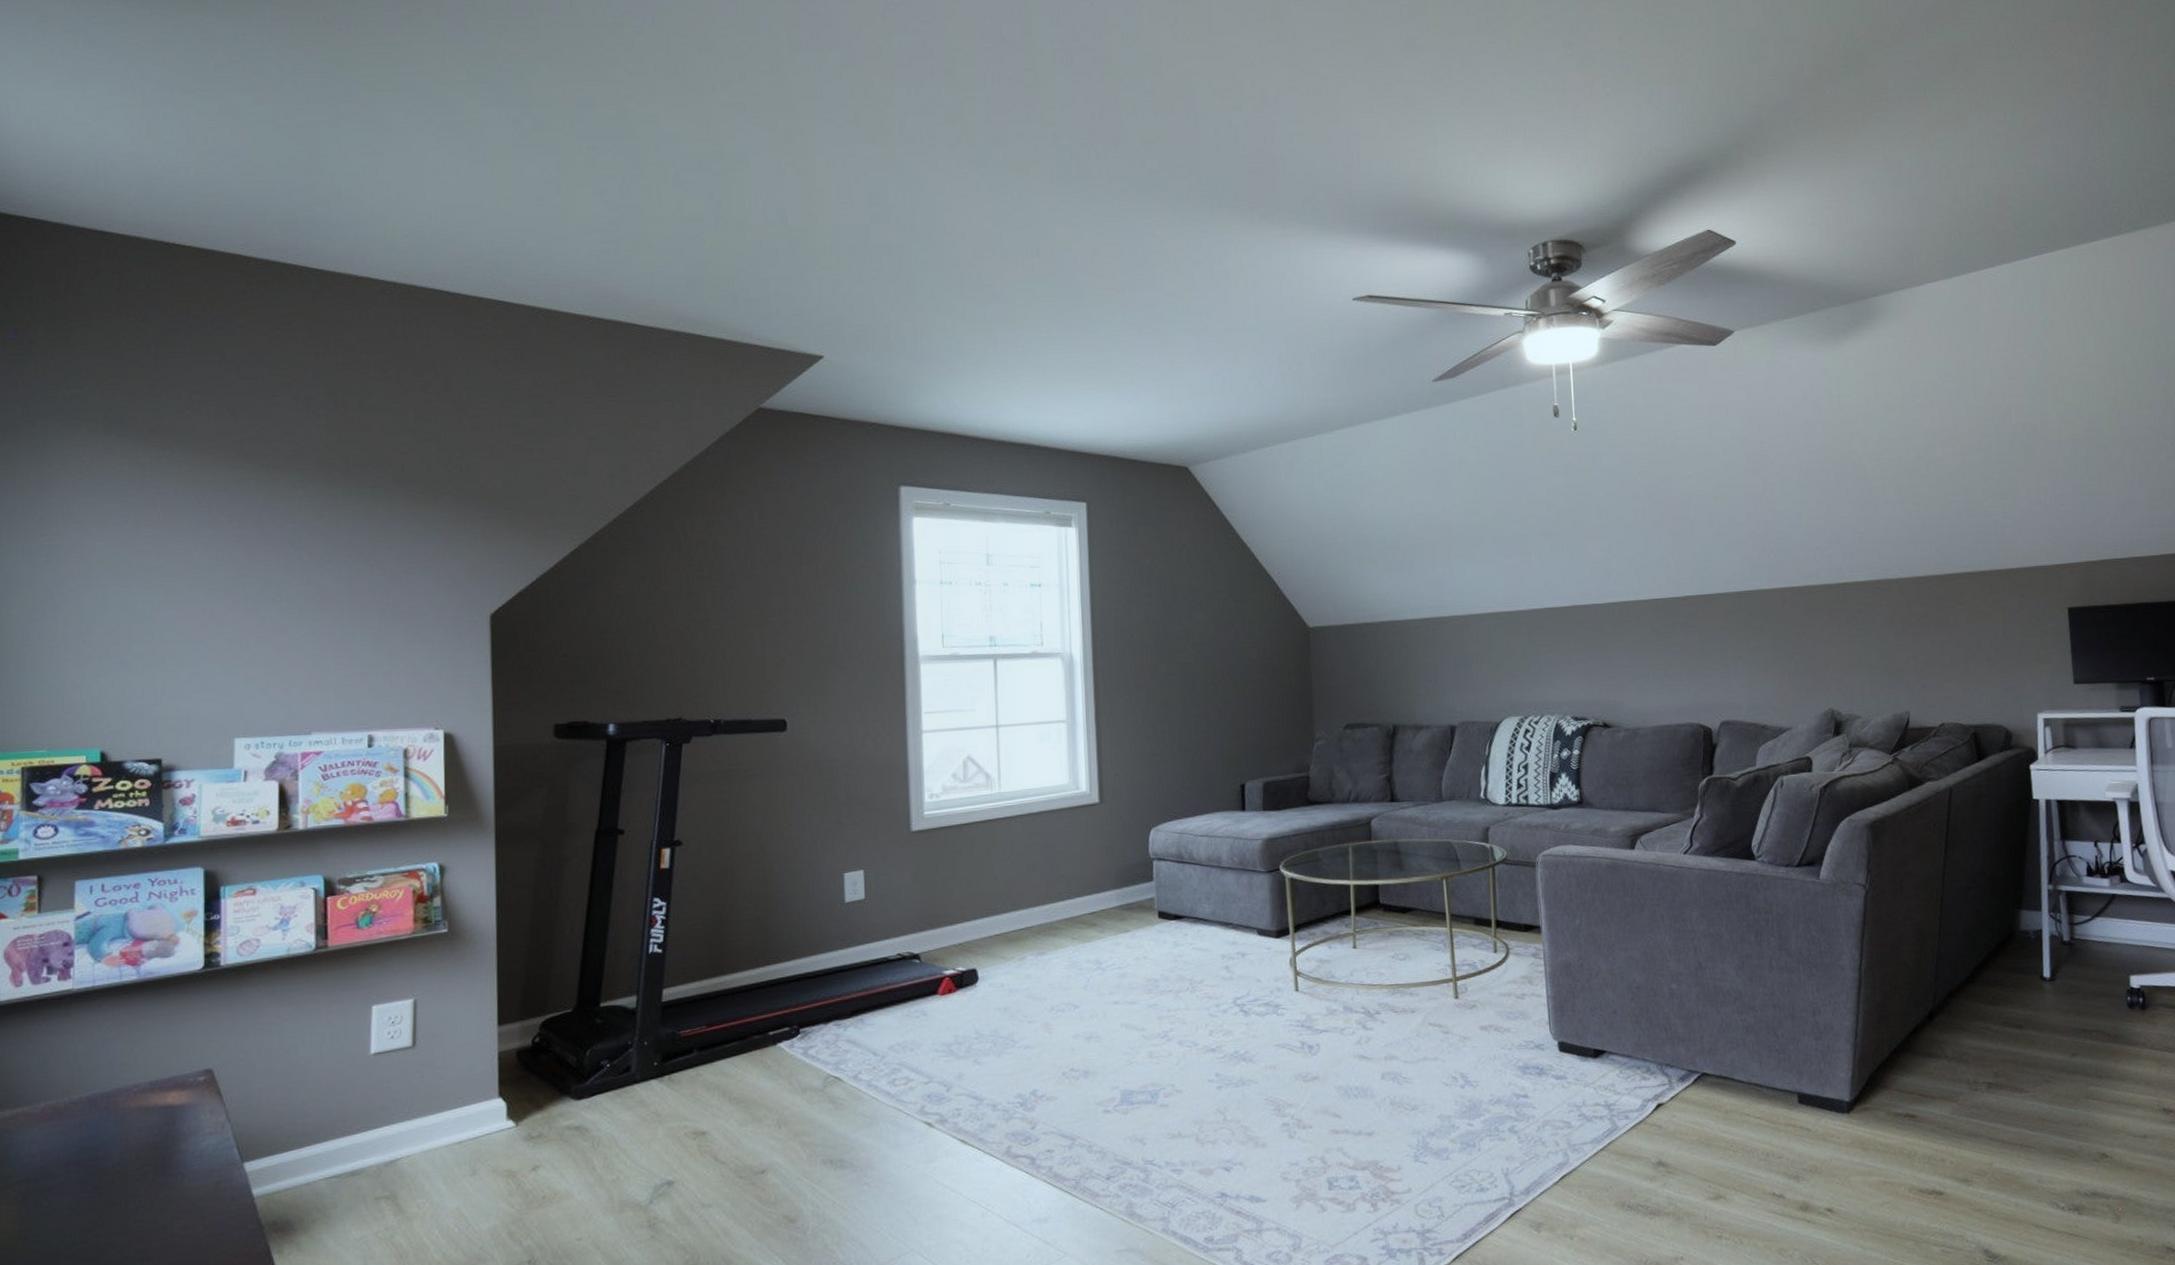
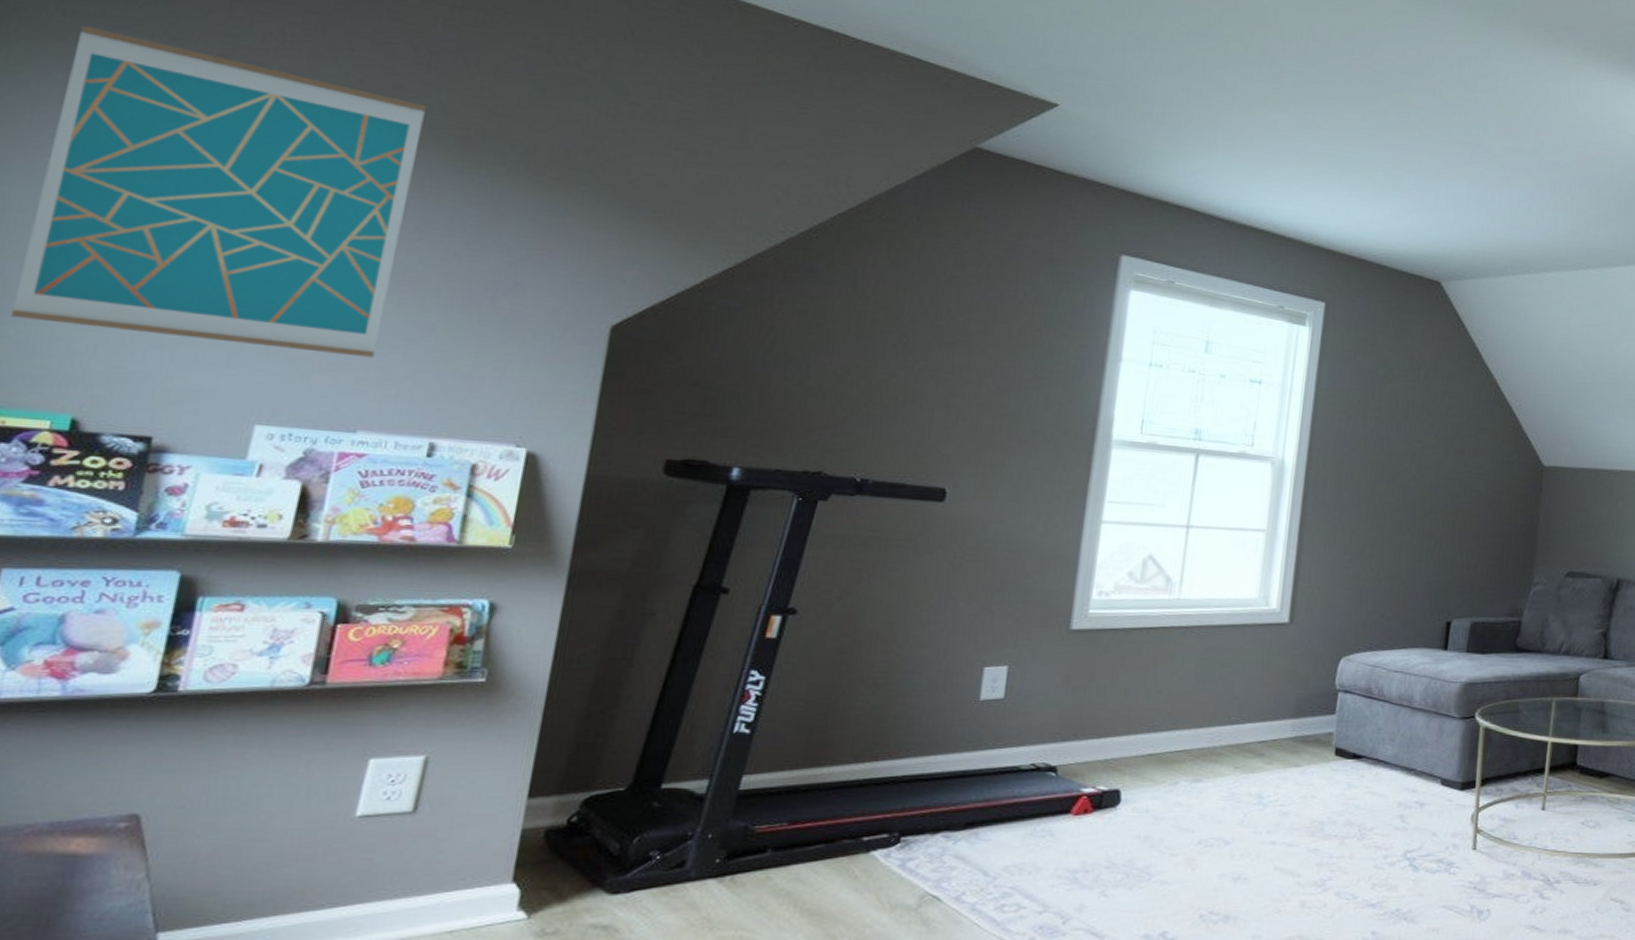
wall art: none [40,421,313,675] -> present [10,24,426,358]

